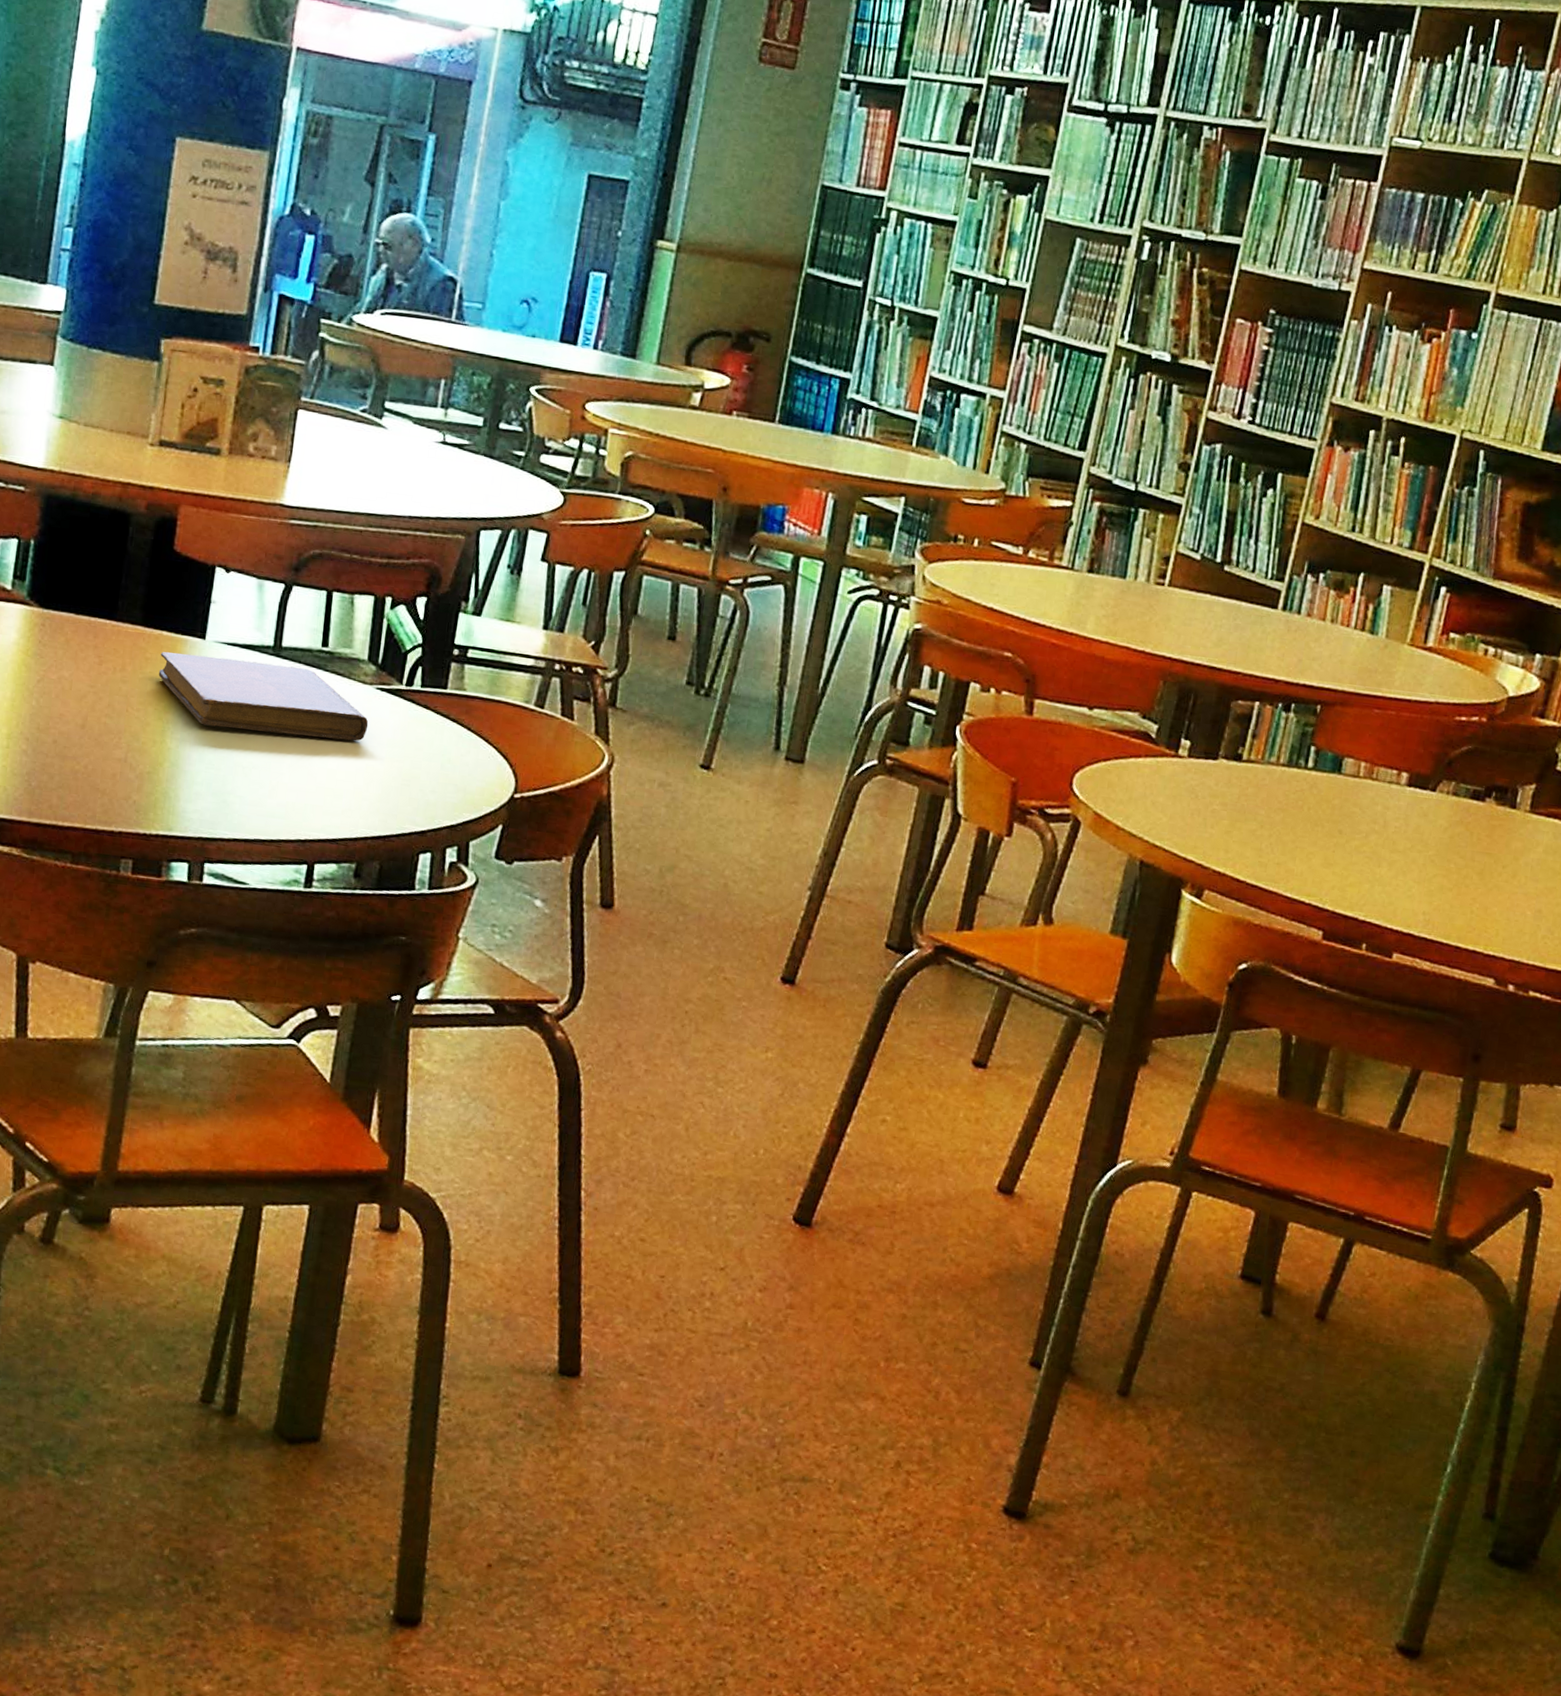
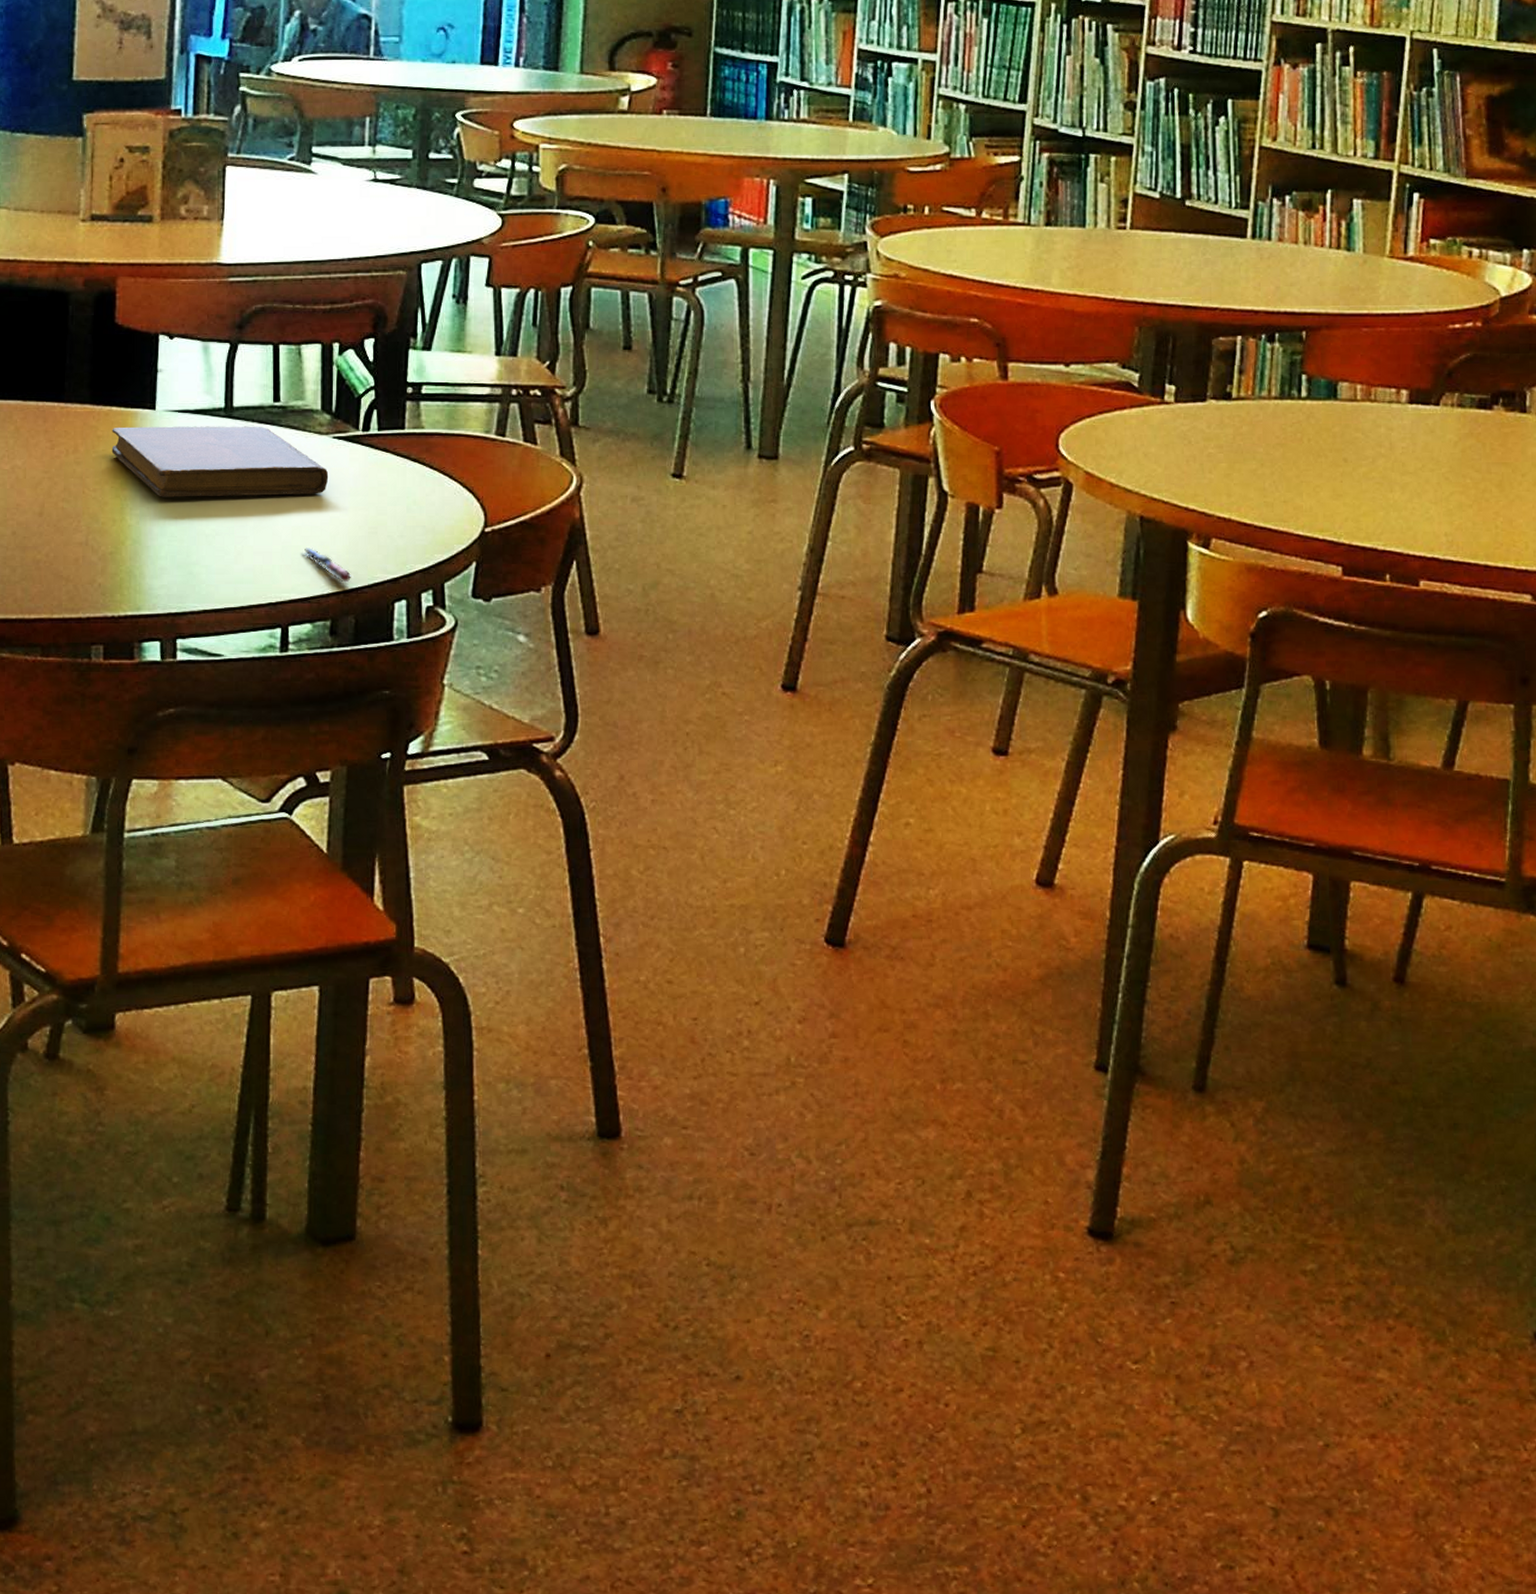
pen: none [334,790,382,830] -> present [301,546,353,583]

